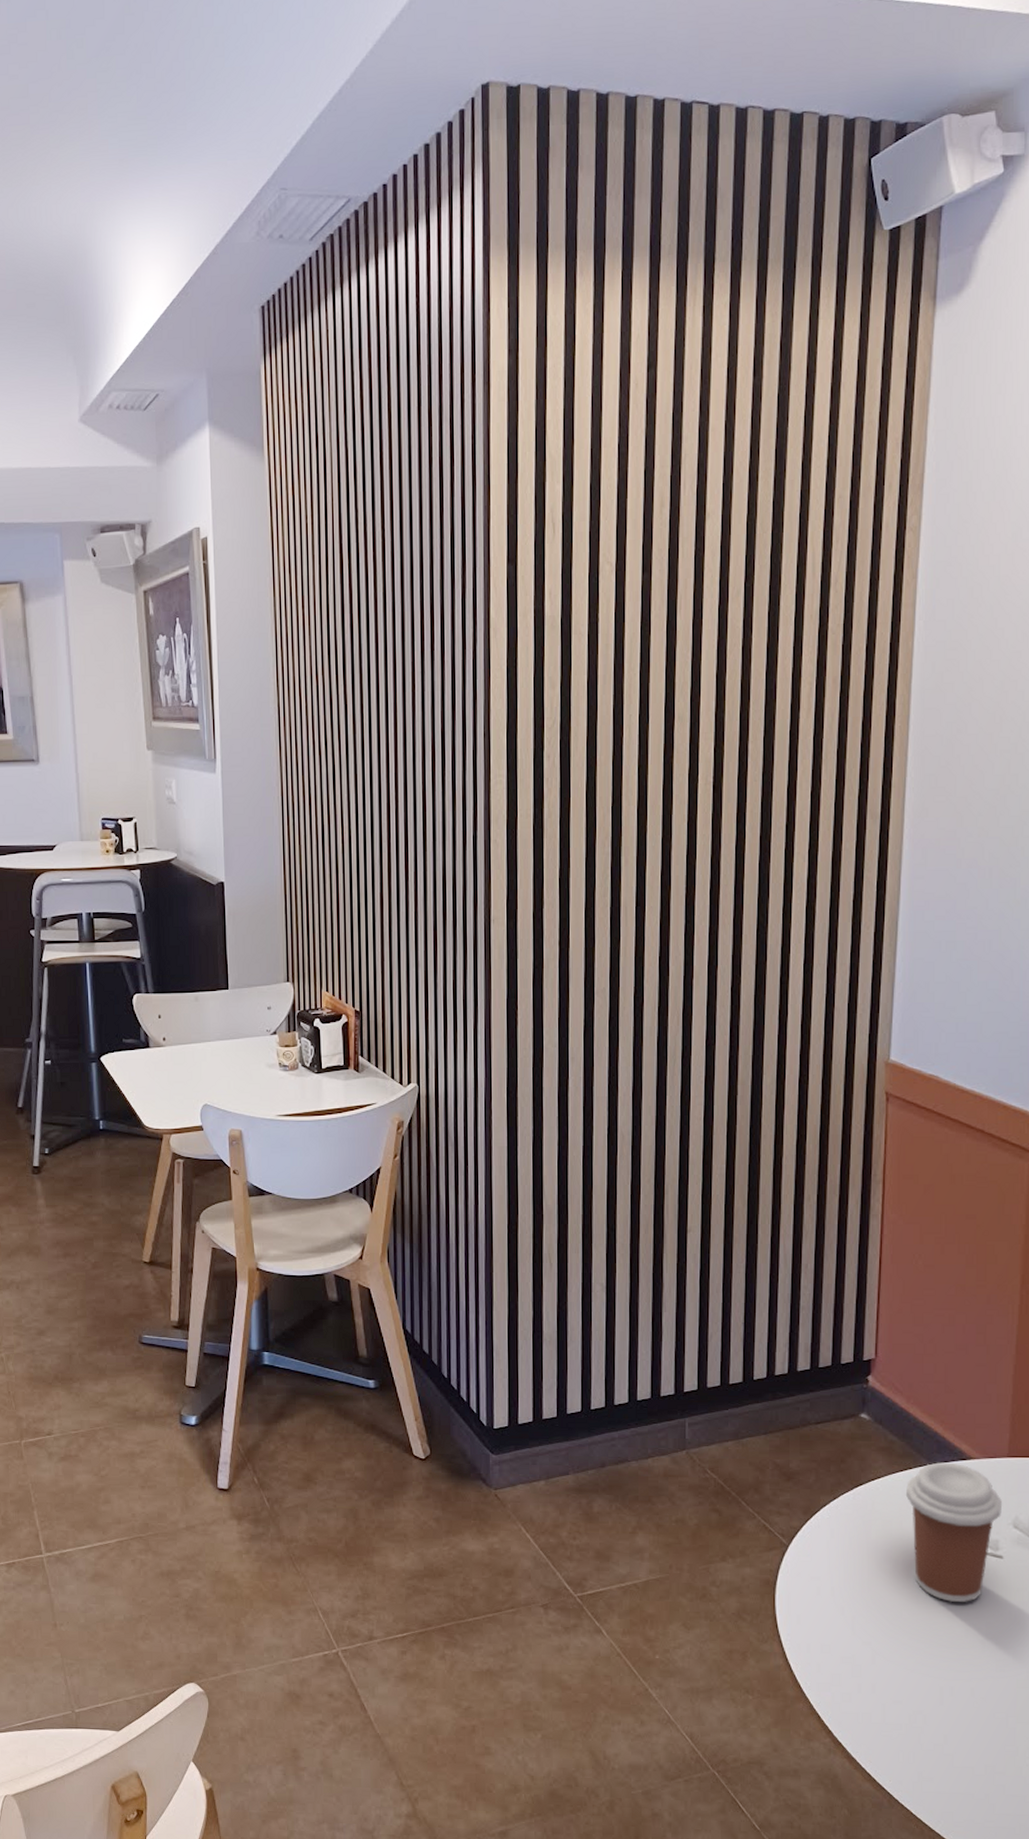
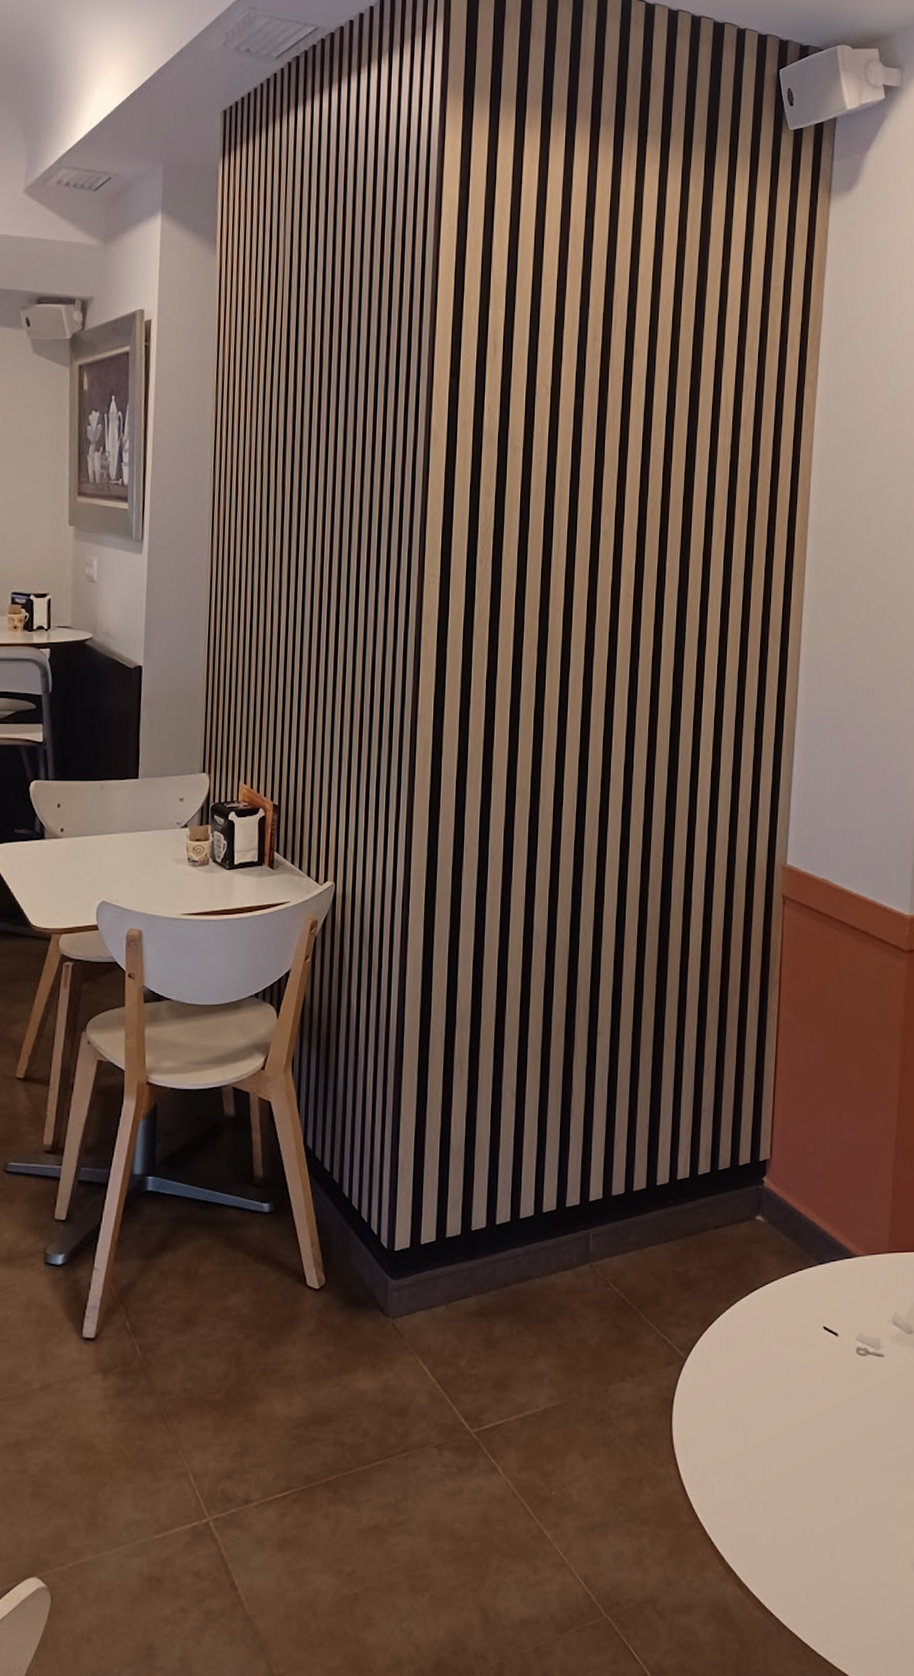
coffee cup: present [905,1462,1003,1602] -> none [796,1261,884,1406]

